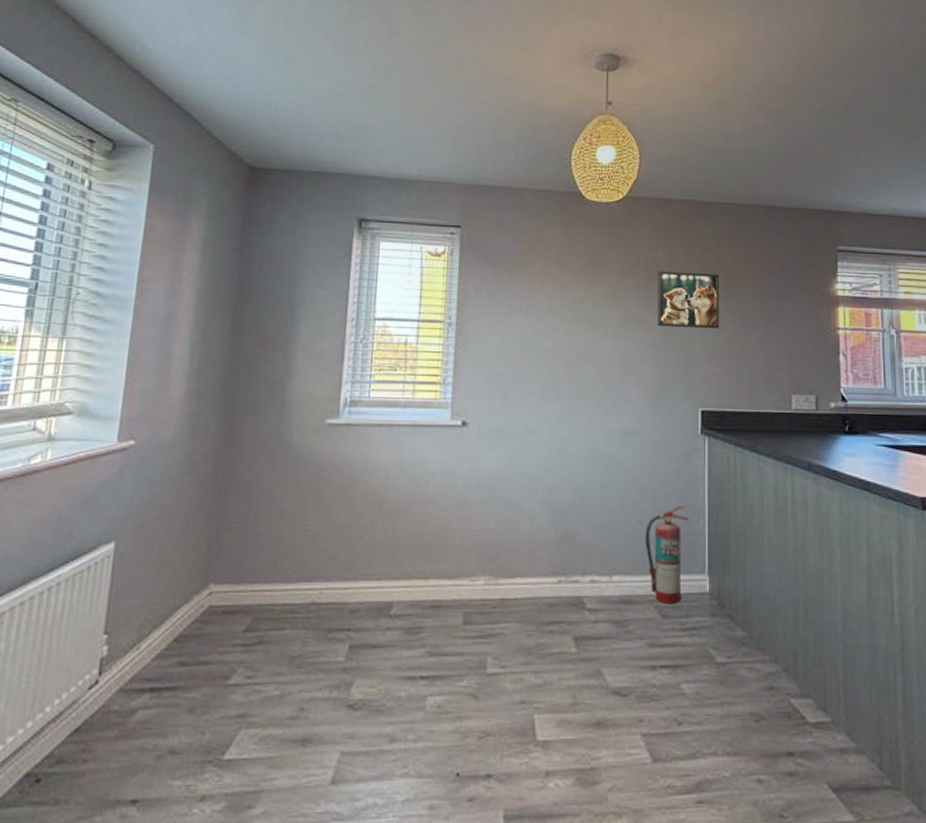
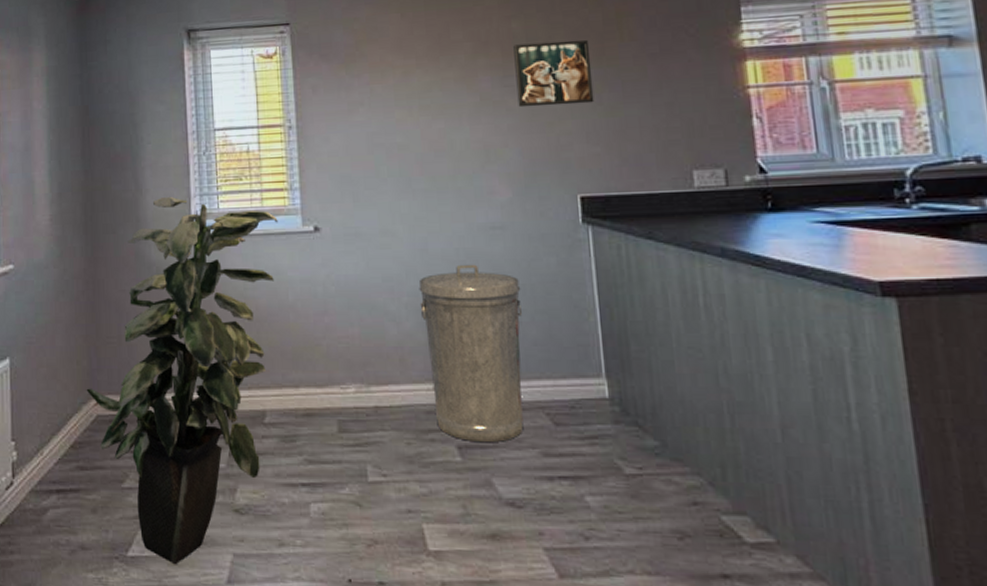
indoor plant: none [200,380,428,767] -> present [86,196,278,565]
trash can: none [553,465,644,635] -> present [418,264,524,443]
fire extinguisher: present [645,505,690,604] -> none [526,303,578,411]

